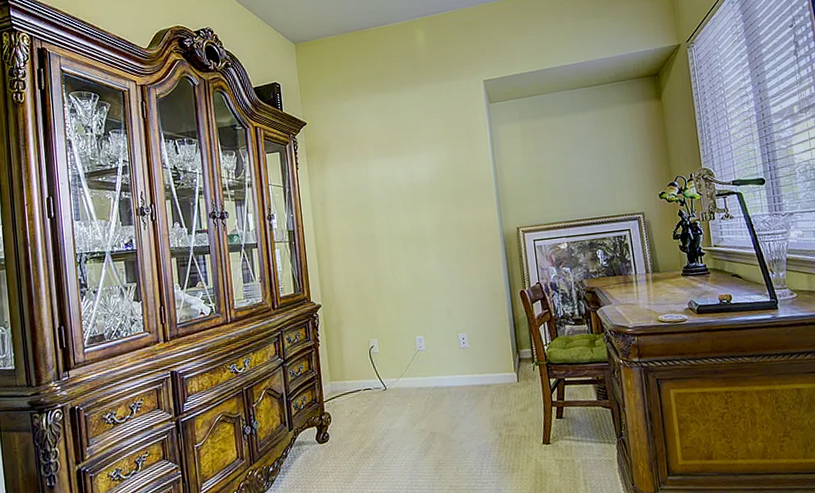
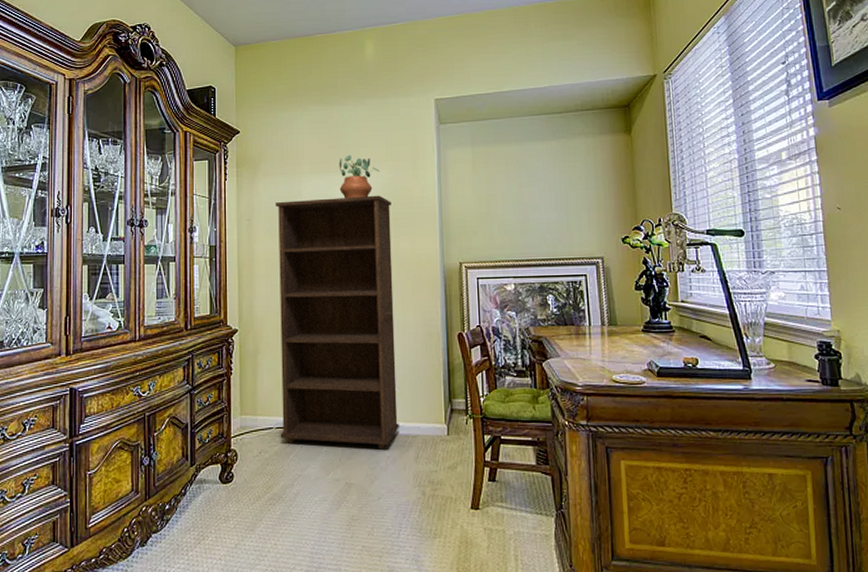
bookcase: none [345,172,474,403] -> present [275,195,399,450]
potted plant: none [400,137,439,178] -> present [338,154,380,199]

